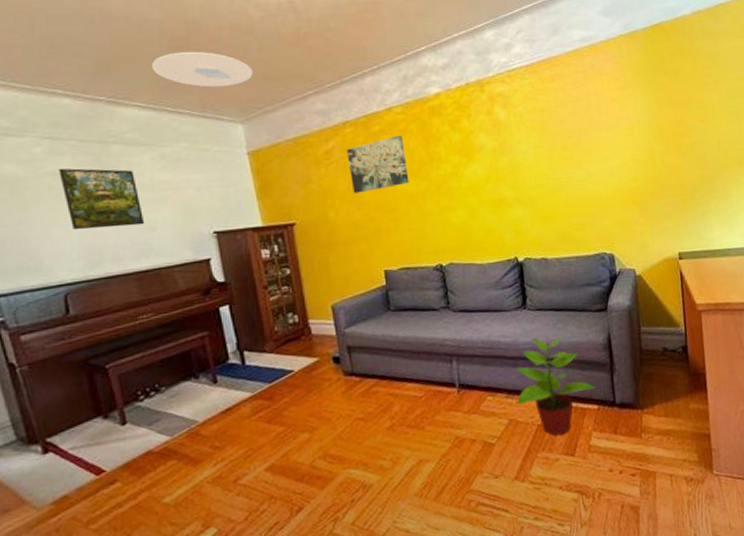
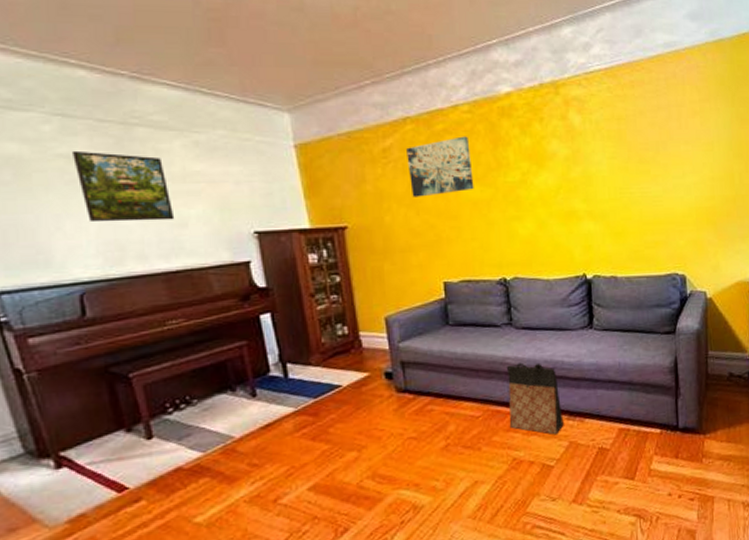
ceiling light: present [152,51,254,88] -> none [184,25,303,69]
bag: none [446,343,503,414] -> present [507,362,564,435]
potted plant: present [516,337,596,436] -> none [578,359,660,460]

